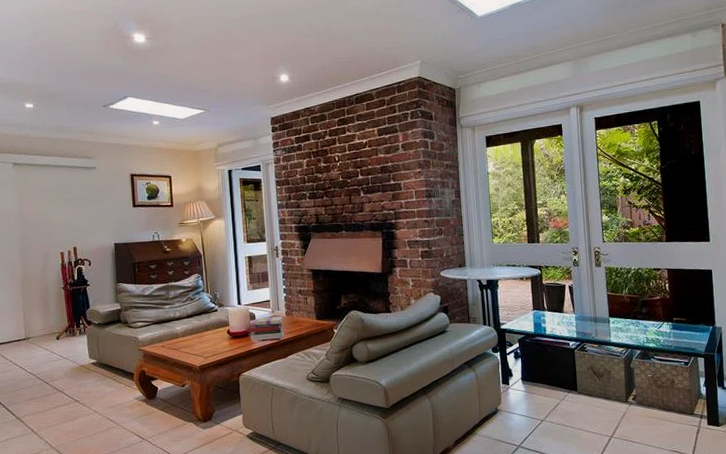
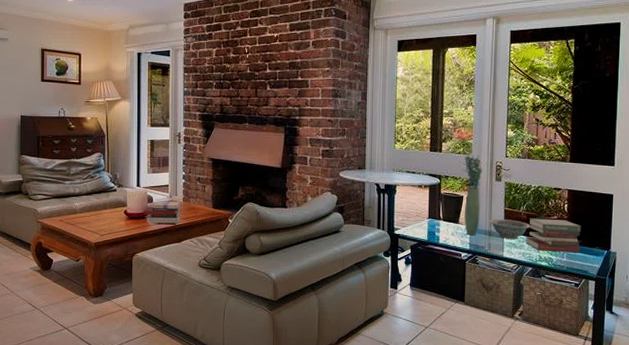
vase: none [562,242,584,324] -> present [464,153,483,236]
decorative bowl: none [593,304,635,324] -> present [489,218,531,240]
books: none [631,299,686,333] -> present [526,218,581,253]

